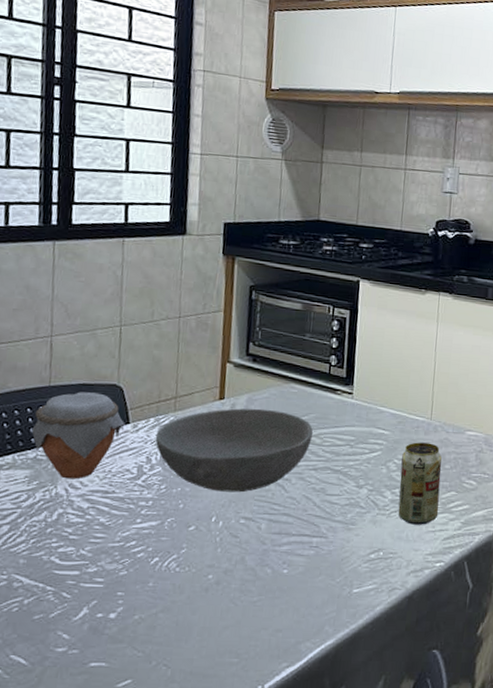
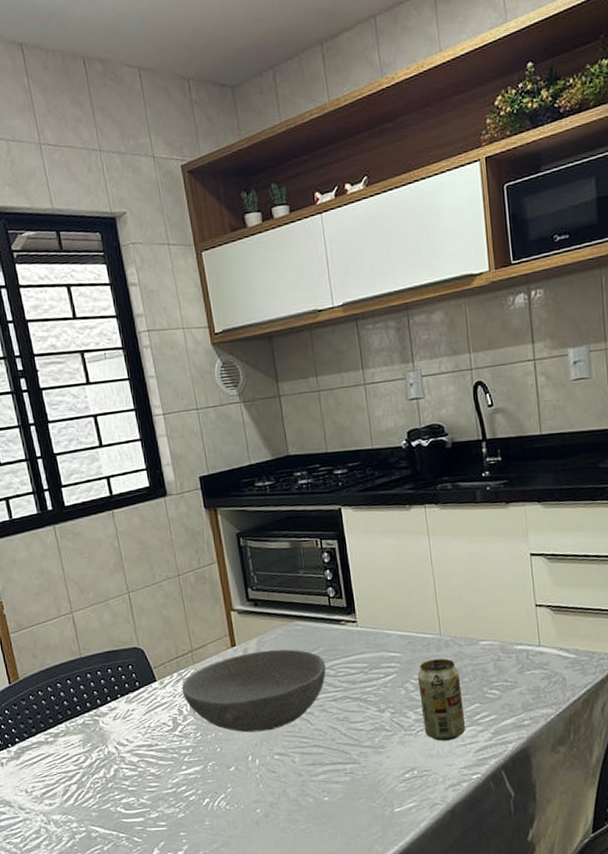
jar: present [31,392,125,479] -> none [74,657,153,738]

